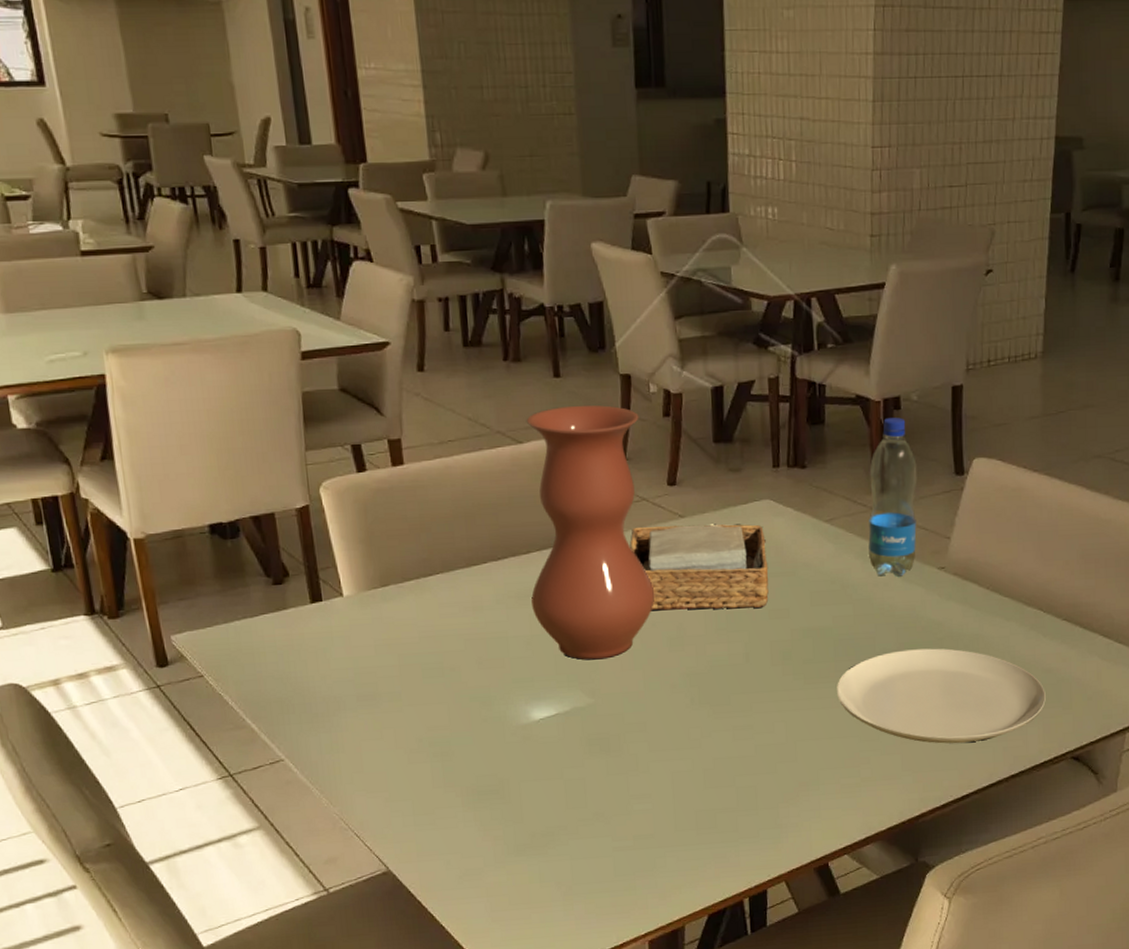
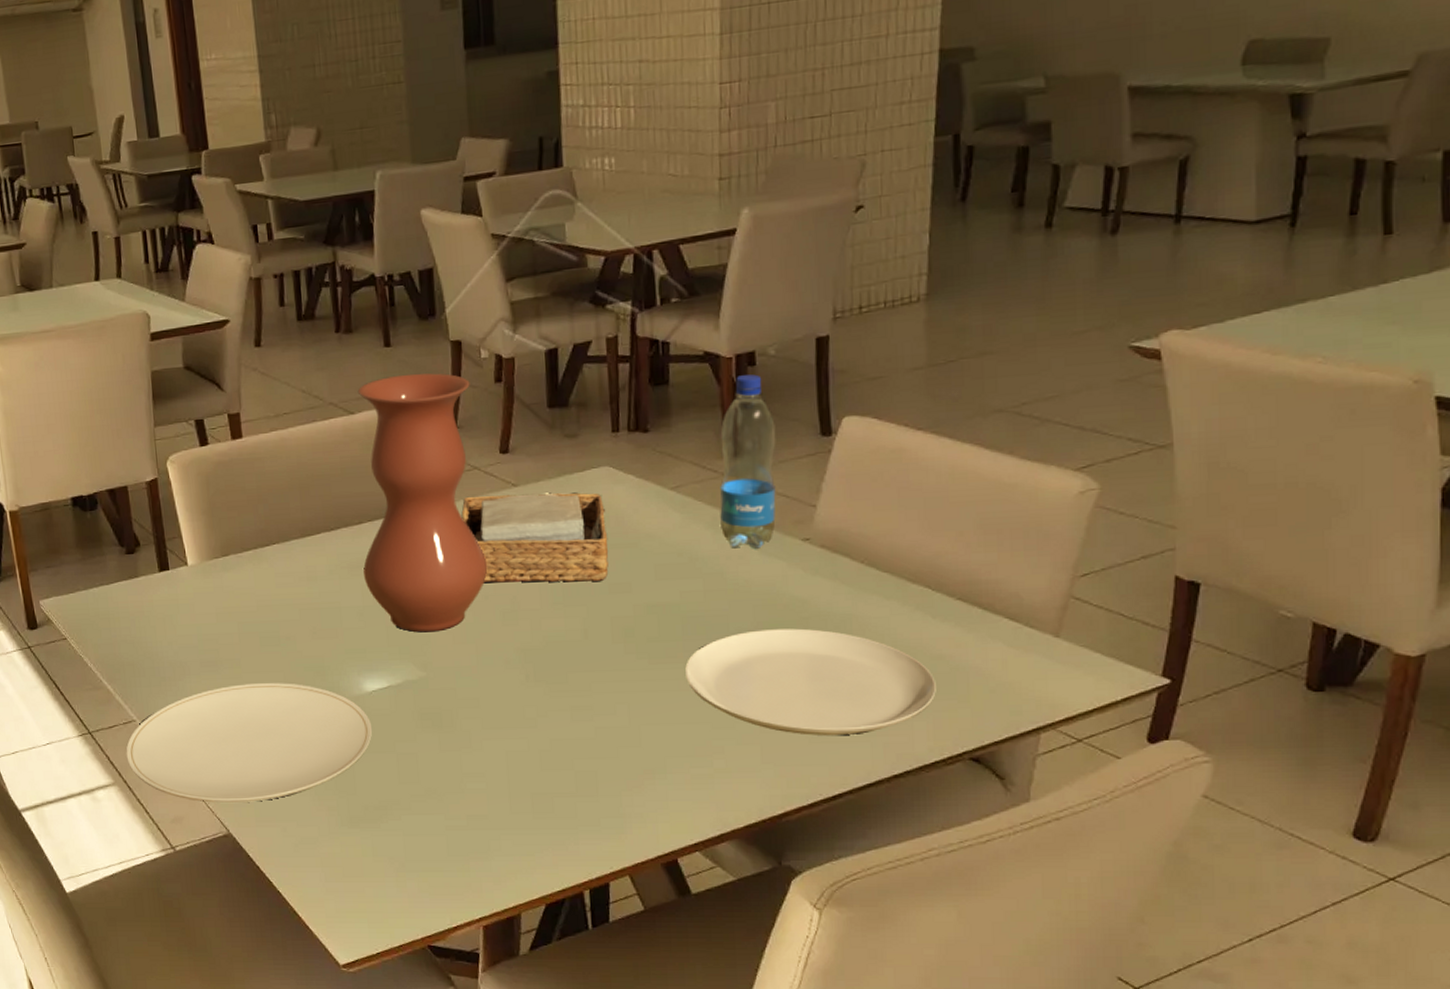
plate: none [272,714,540,841] -> present [126,682,373,803]

